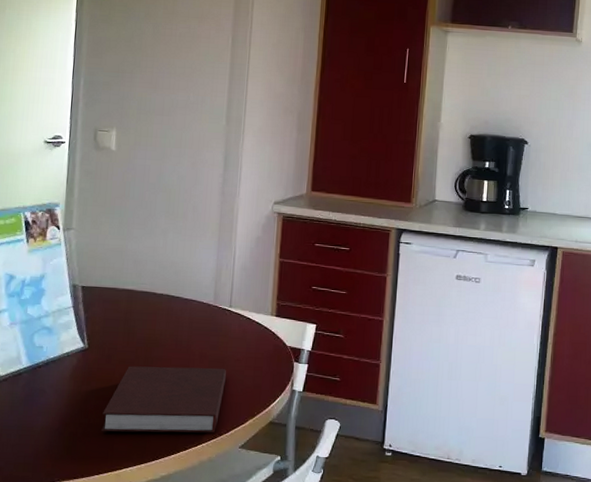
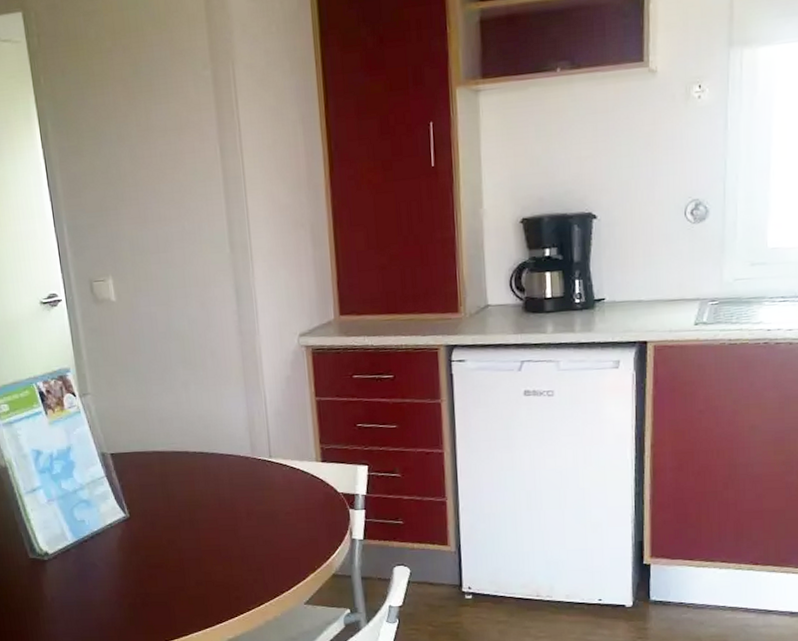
notebook: present [101,366,227,433] -> none [157,523,279,600]

